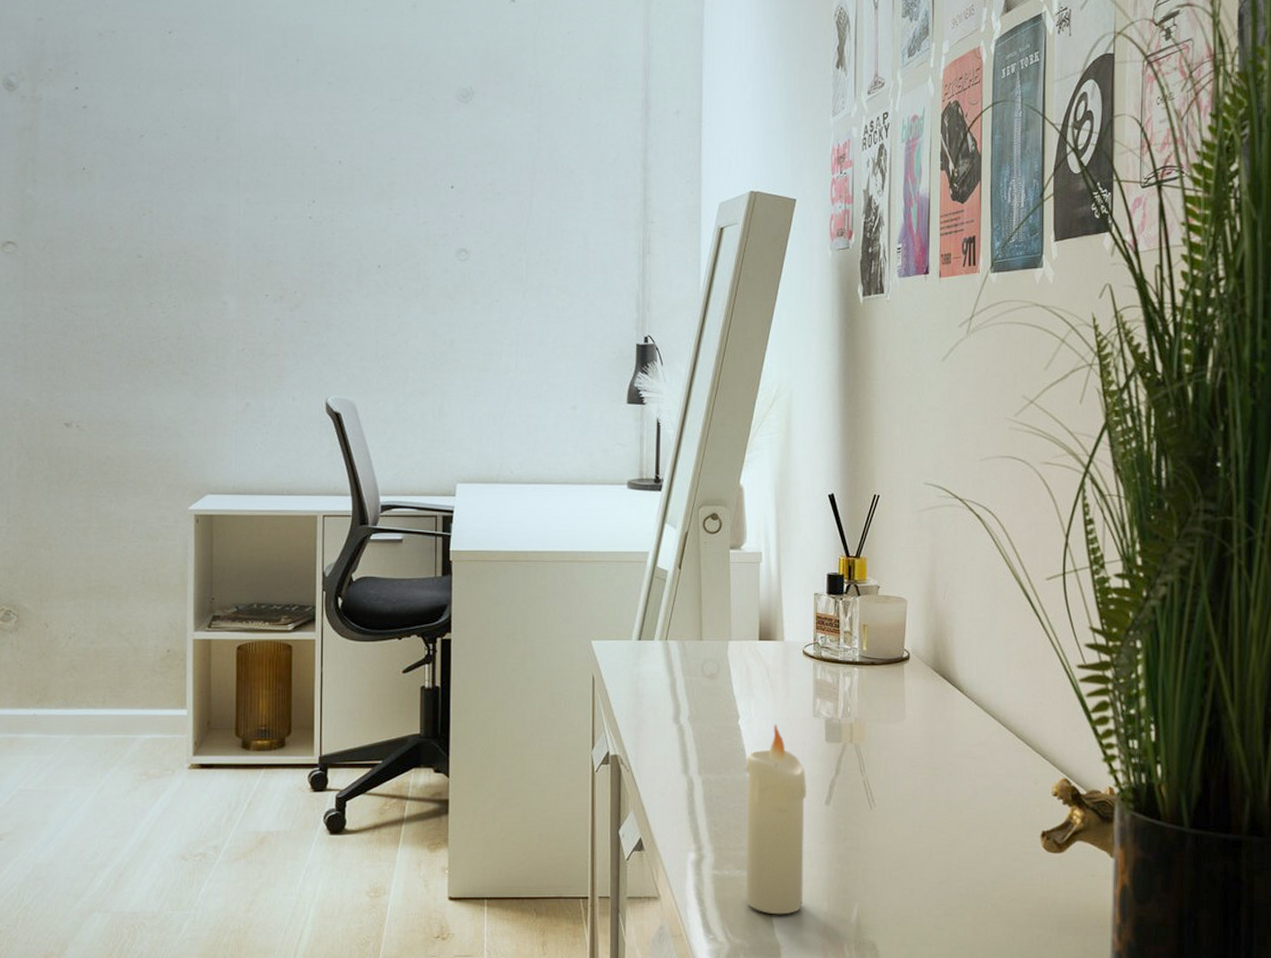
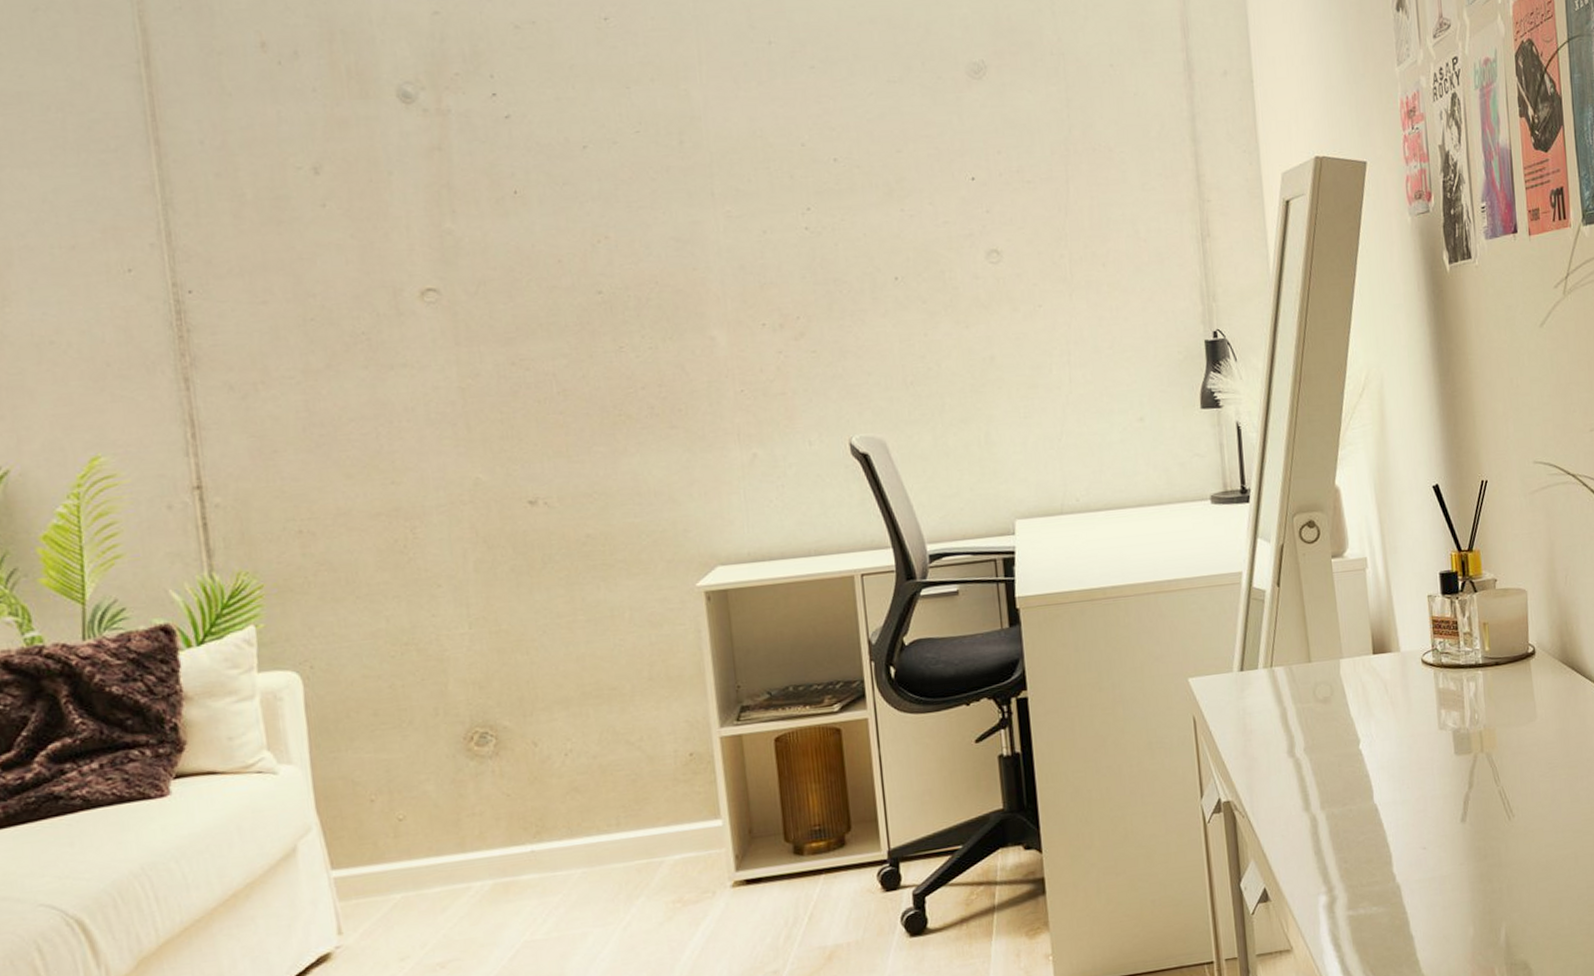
candle: present [745,724,807,915] -> none [1371,743,1448,949]

